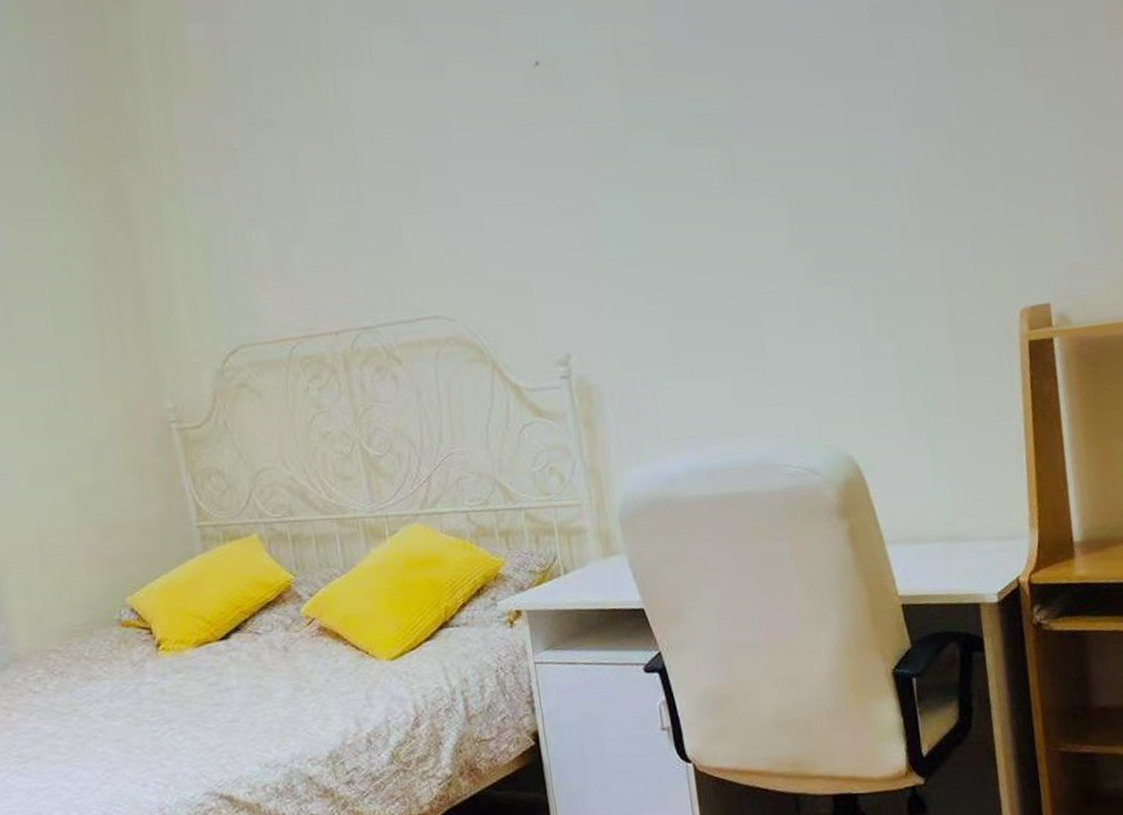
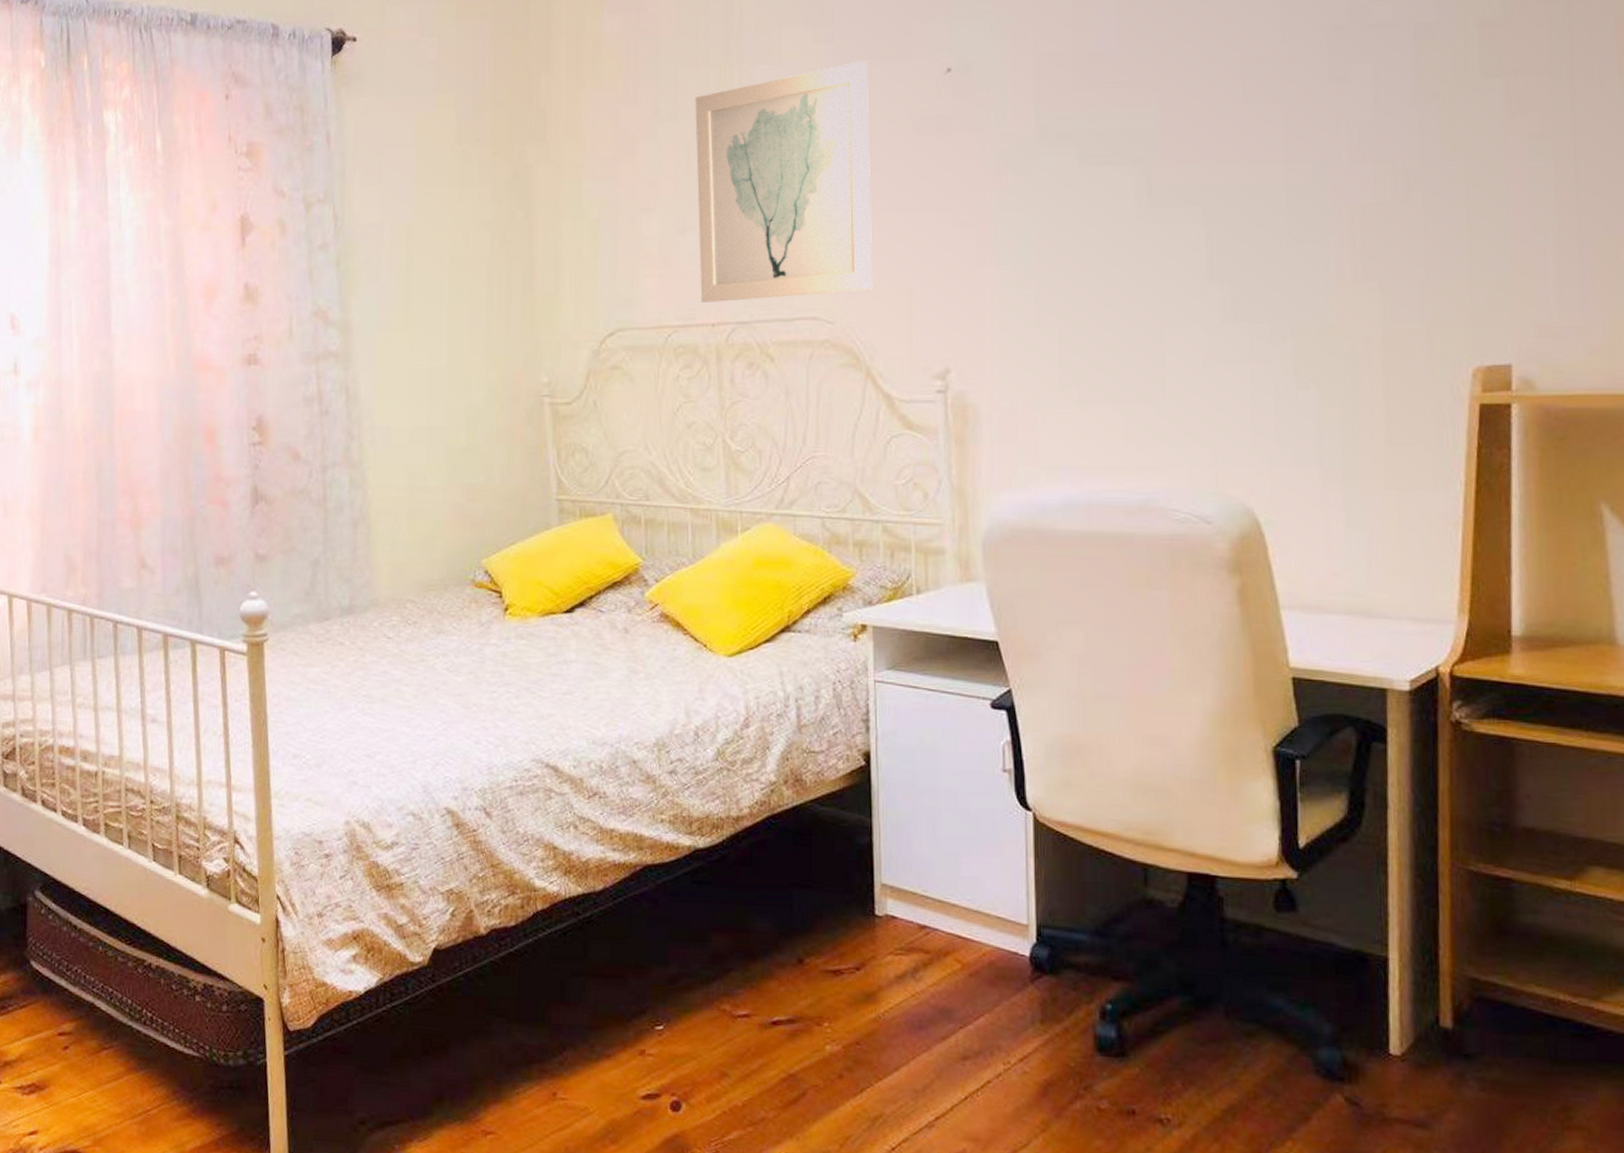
wall art: none [291,58,489,311] -> present [695,61,873,302]

